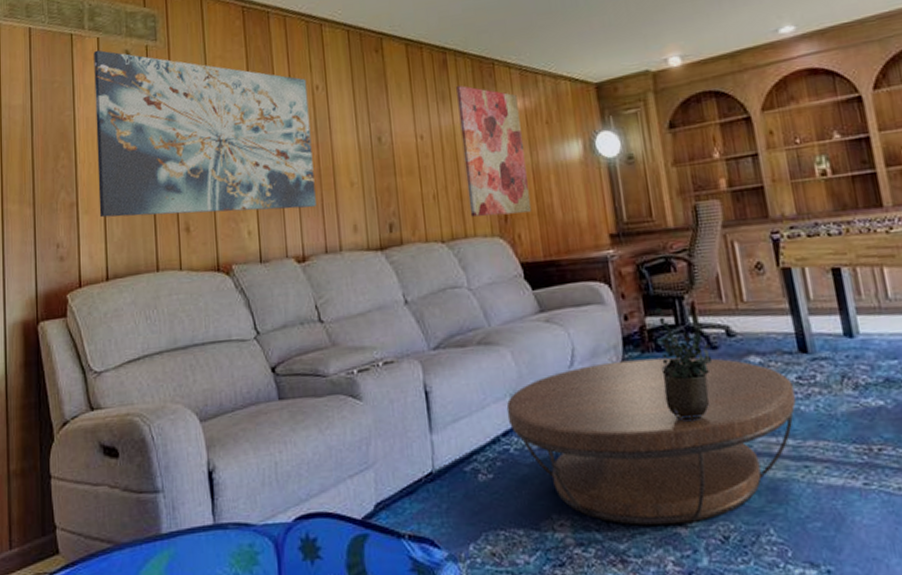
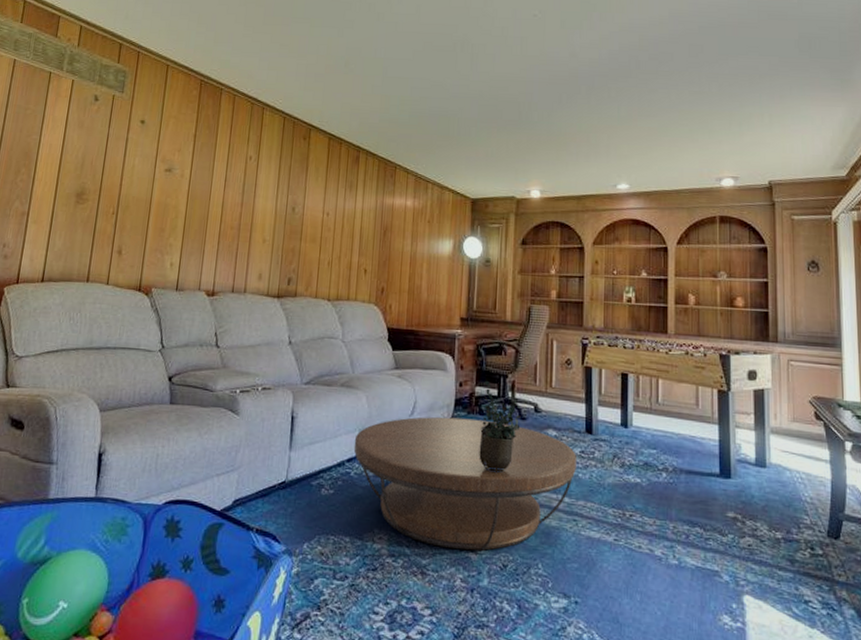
wall art: present [93,50,316,218] -> none [45,90,243,254]
wall art: present [456,85,532,217] -> none [355,179,409,289]

